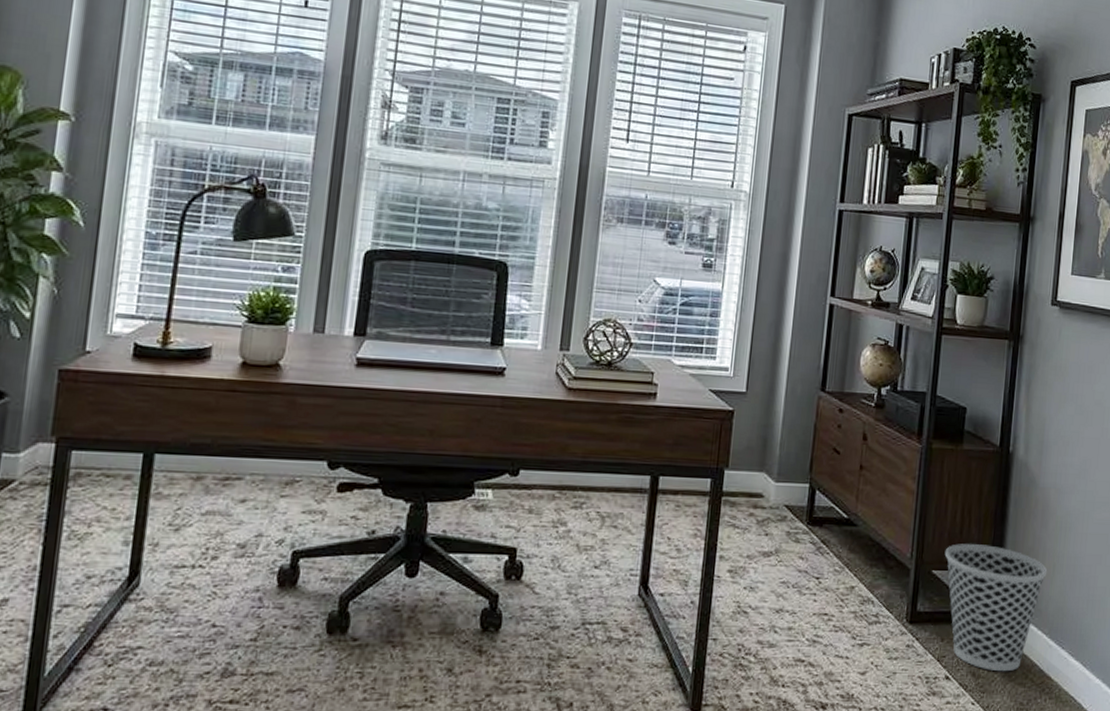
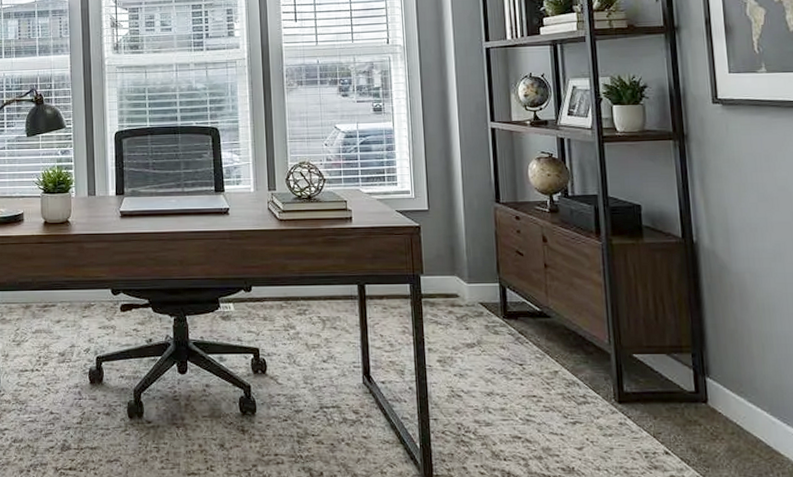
wastebasket: present [944,544,1048,672] -> none [642,329,757,448]

